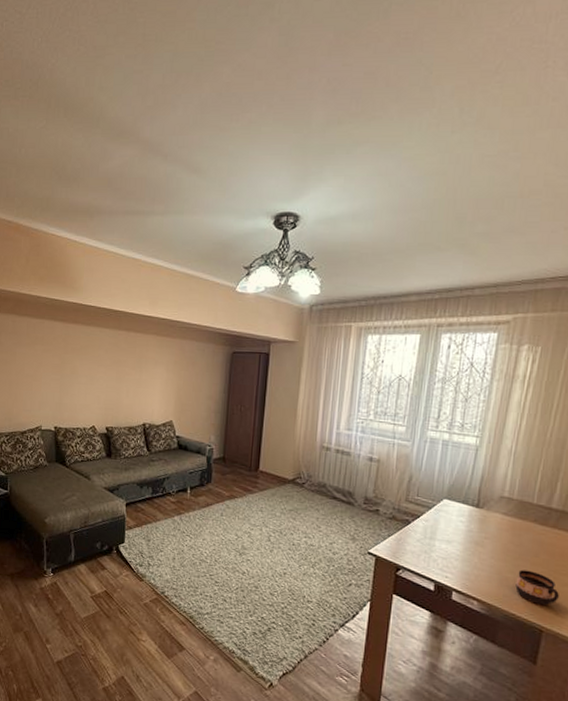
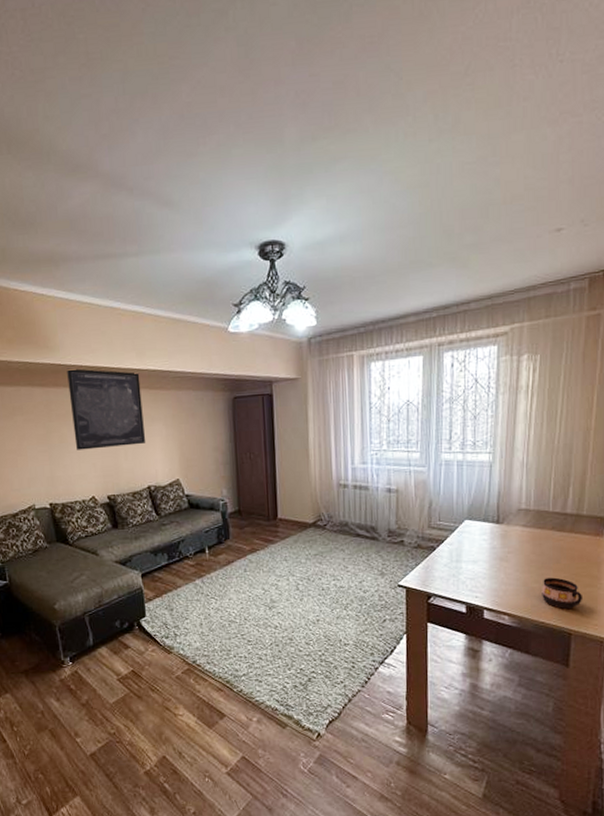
wall art: none [84,308,150,385] -> present [67,368,146,450]

